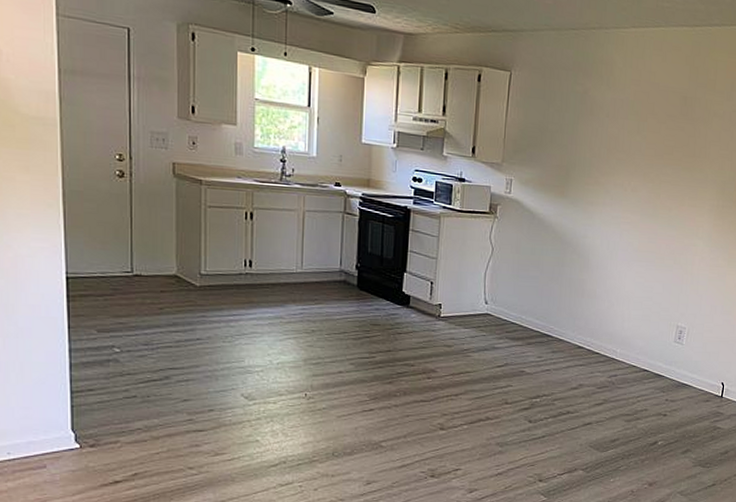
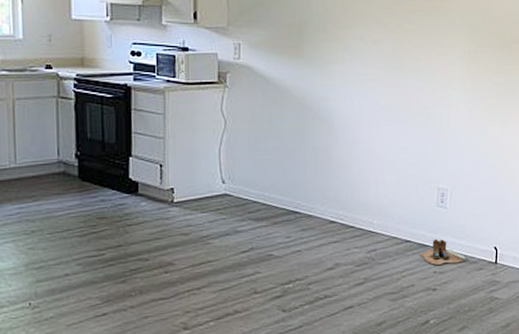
boots: none [655,370,695,394] -> present [420,238,466,265]

